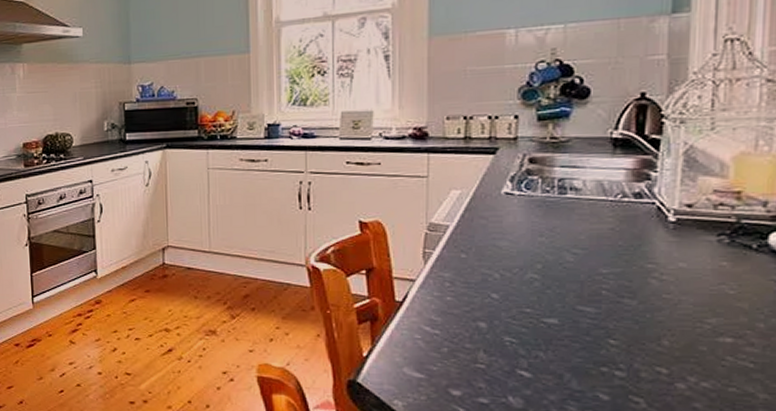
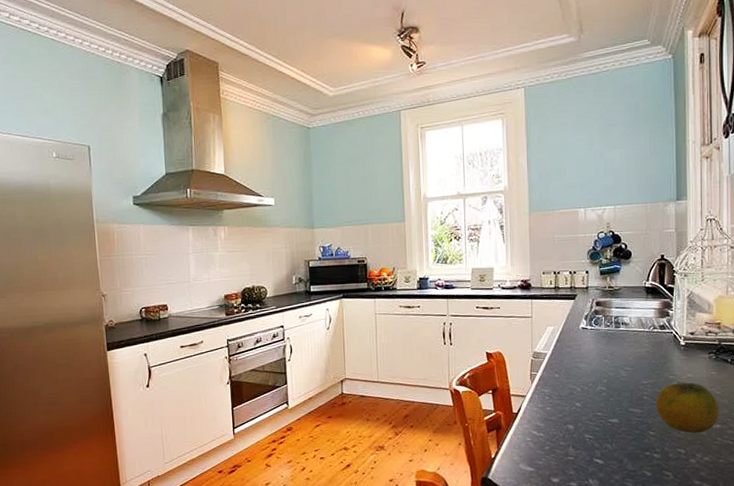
fruit: none [620,275,732,348] -> present [655,382,719,434]

